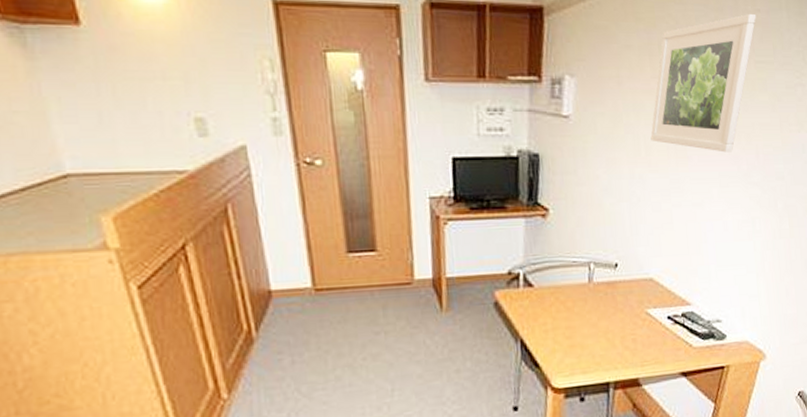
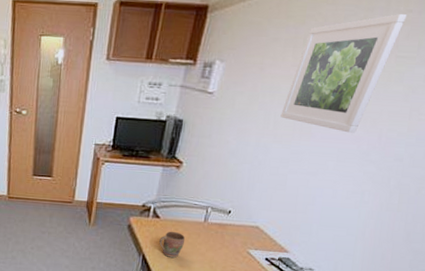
mug: none [538,301,570,337] -> present [159,231,185,258]

